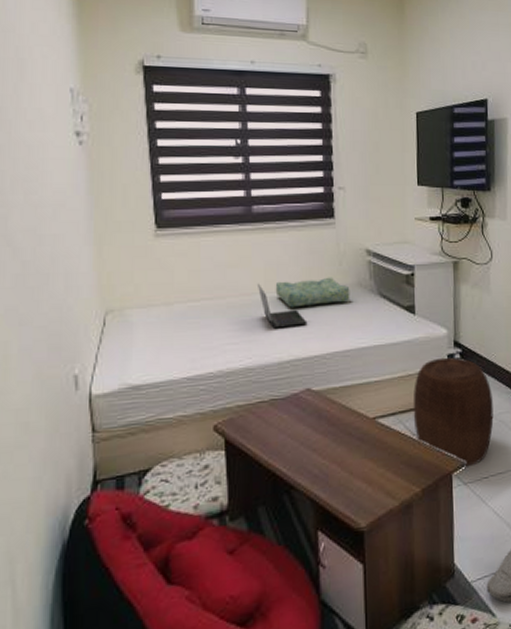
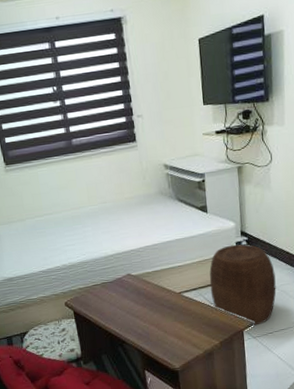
laptop computer: present [258,283,308,329] -> none [83,199,123,232]
seat cushion: present [275,277,350,308] -> none [96,189,155,216]

